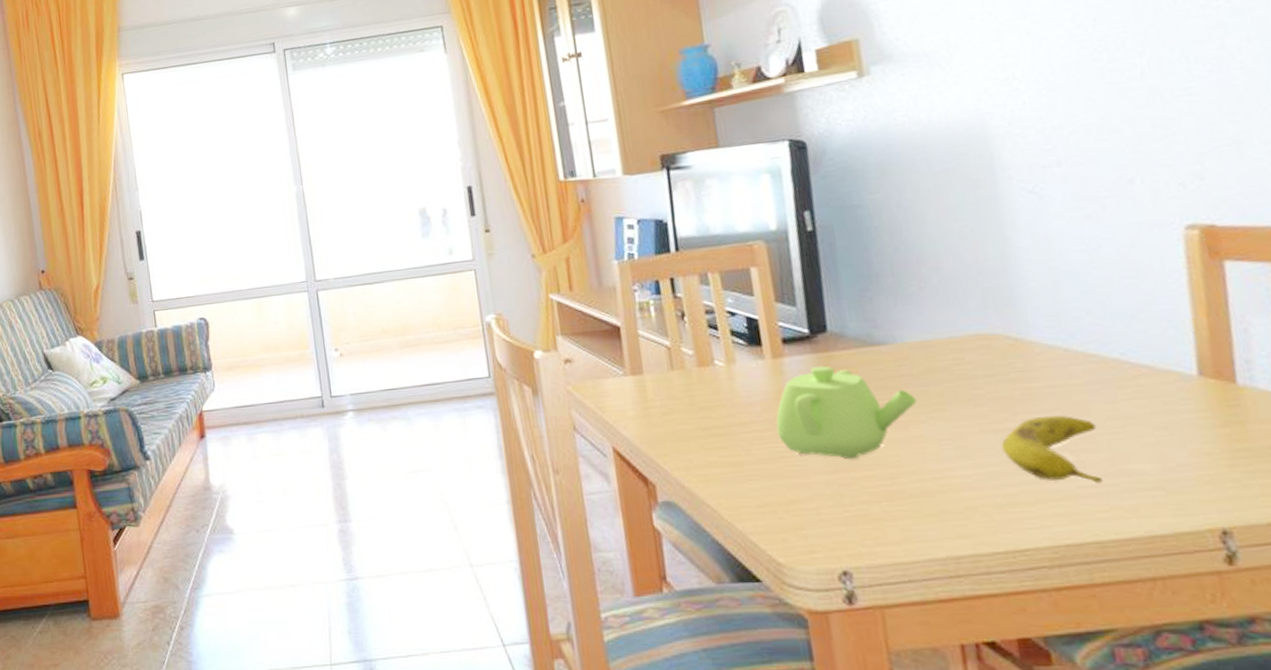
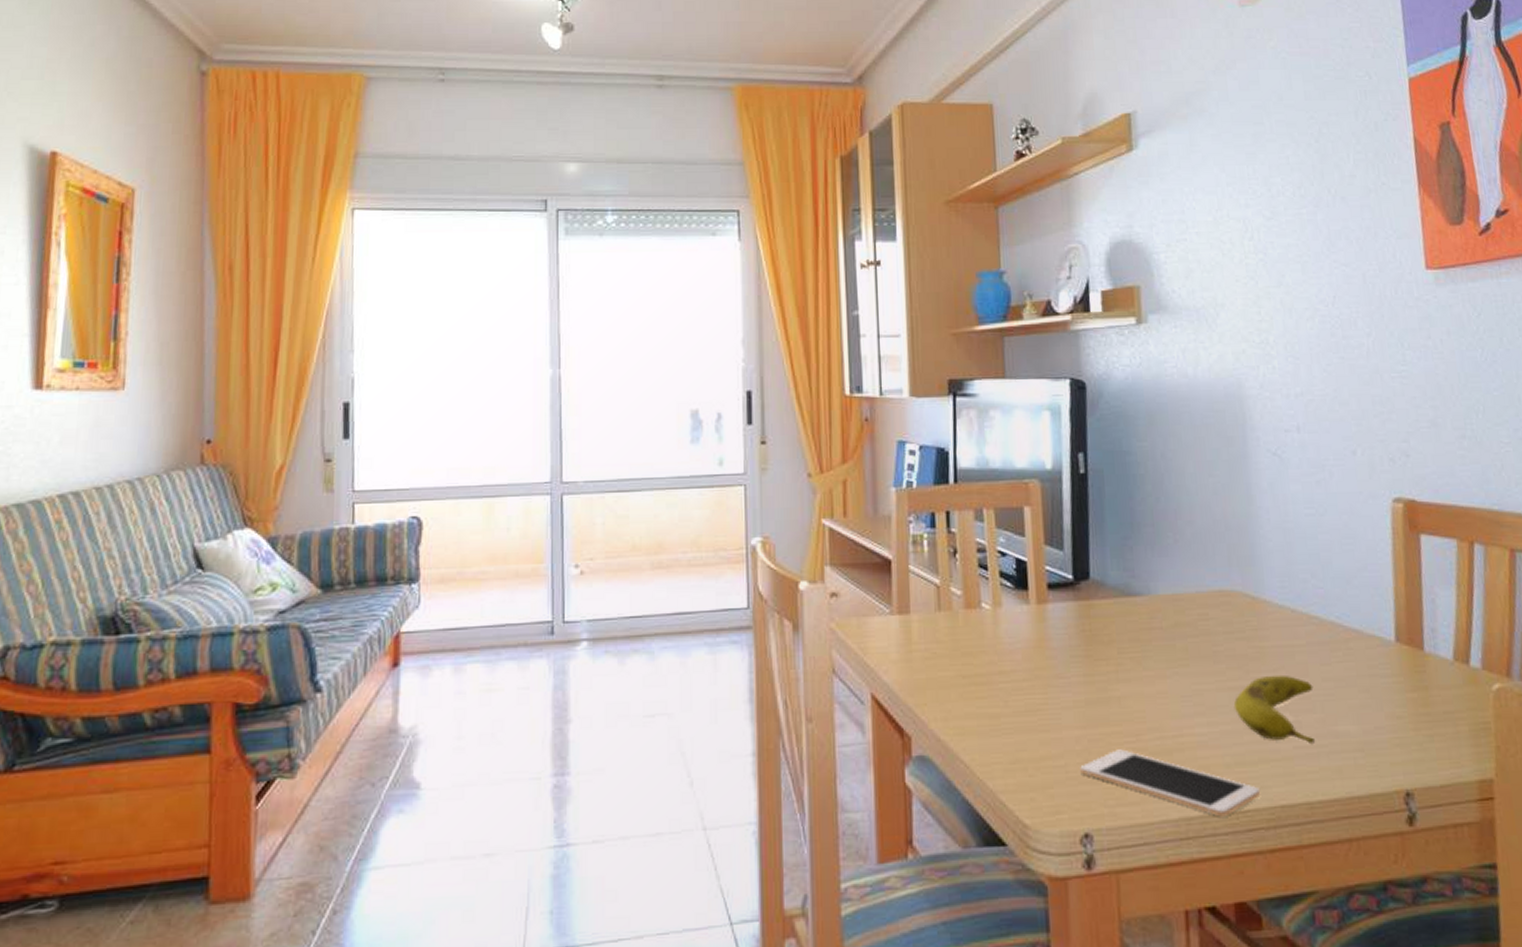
teapot: present [776,365,918,459] -> none [1035,614,1165,713]
cell phone: none [832,492,1040,556] -> present [1080,749,1261,817]

